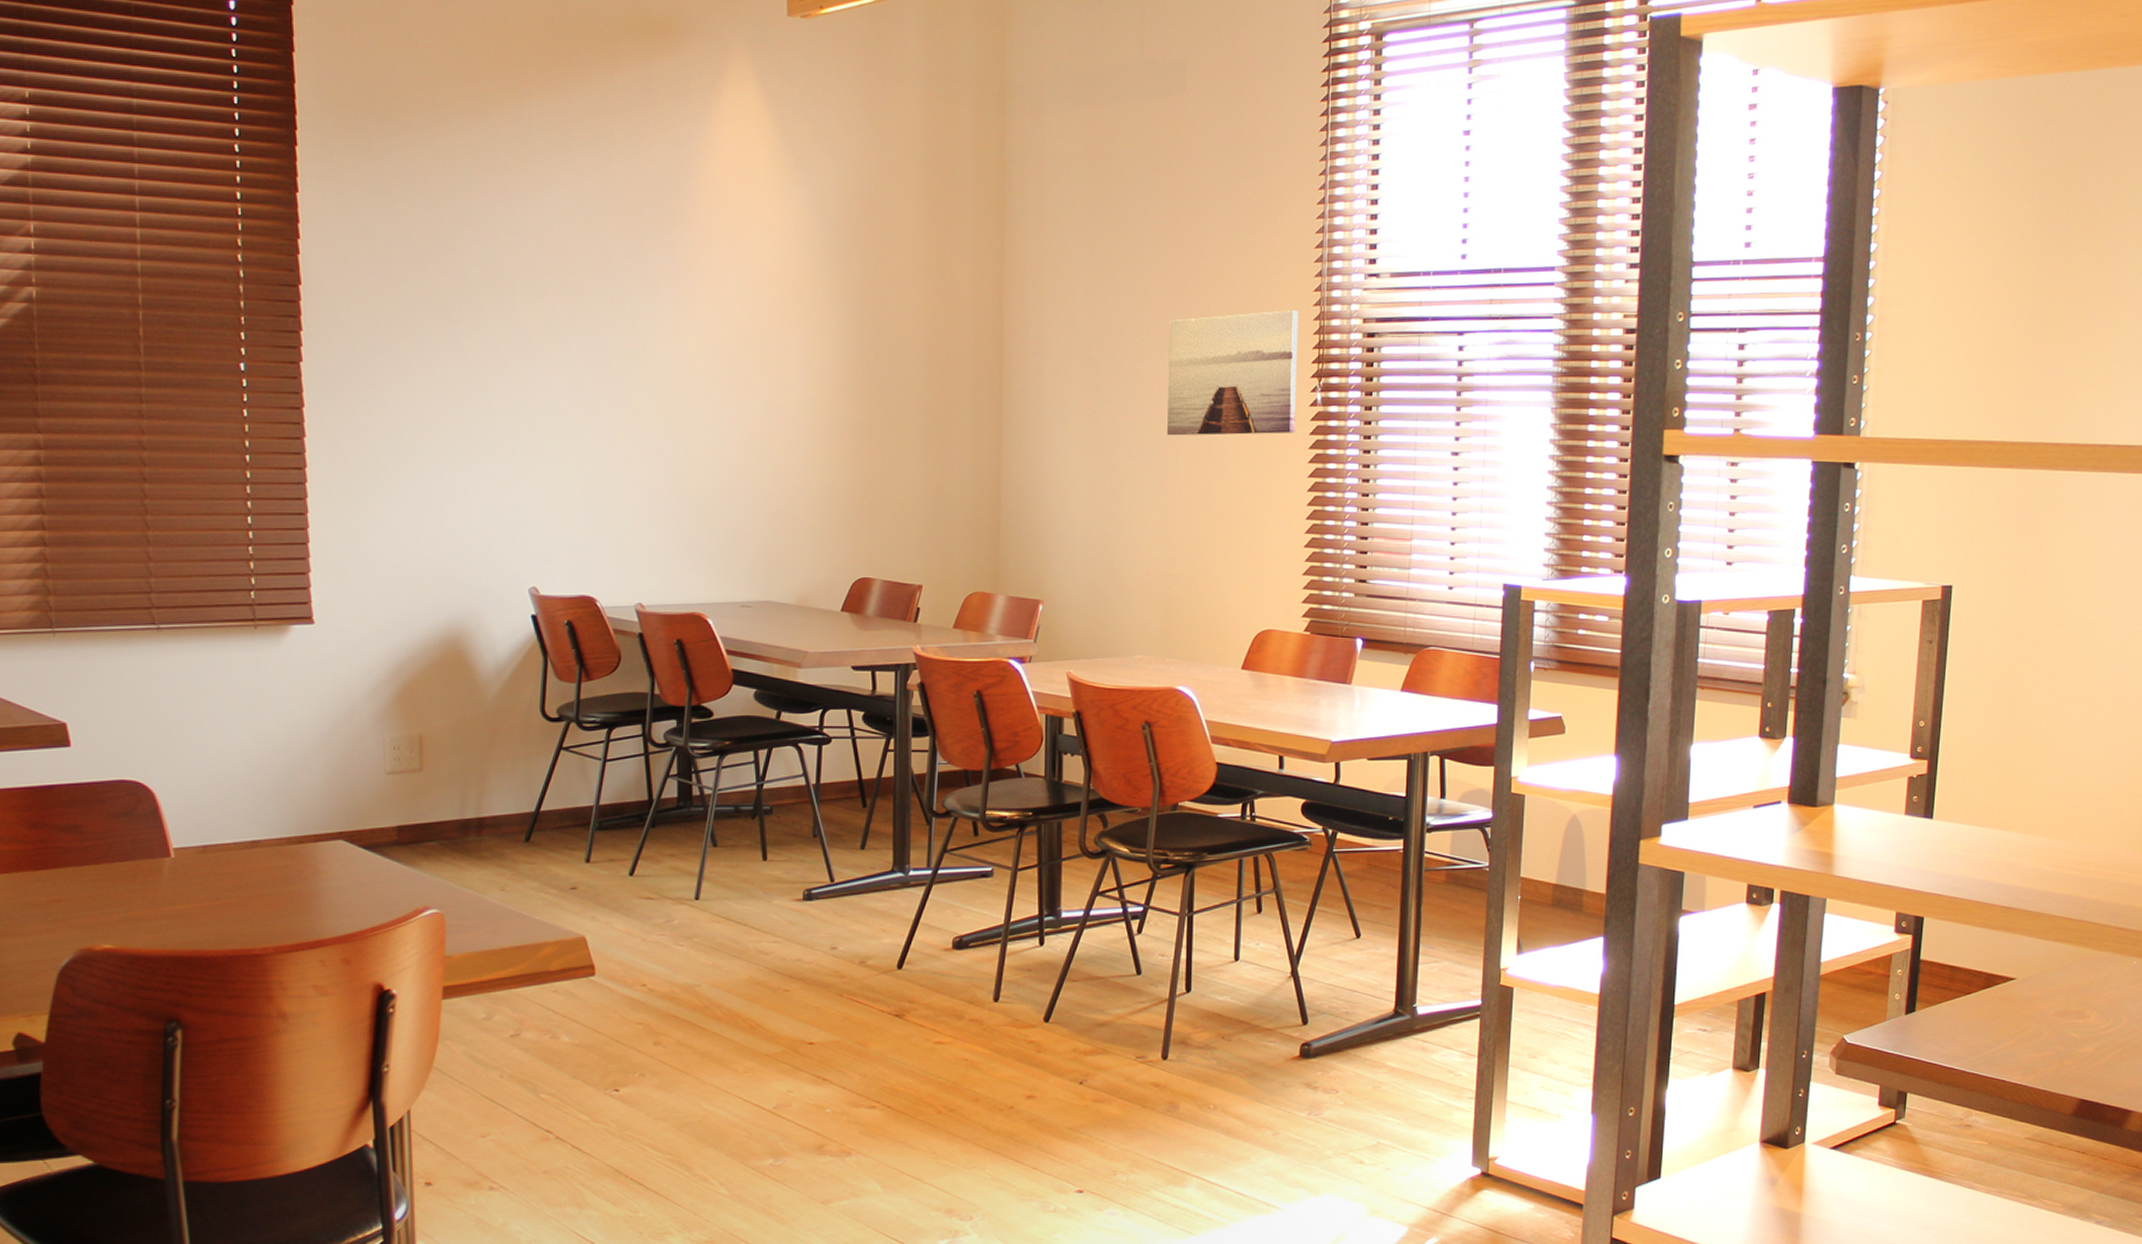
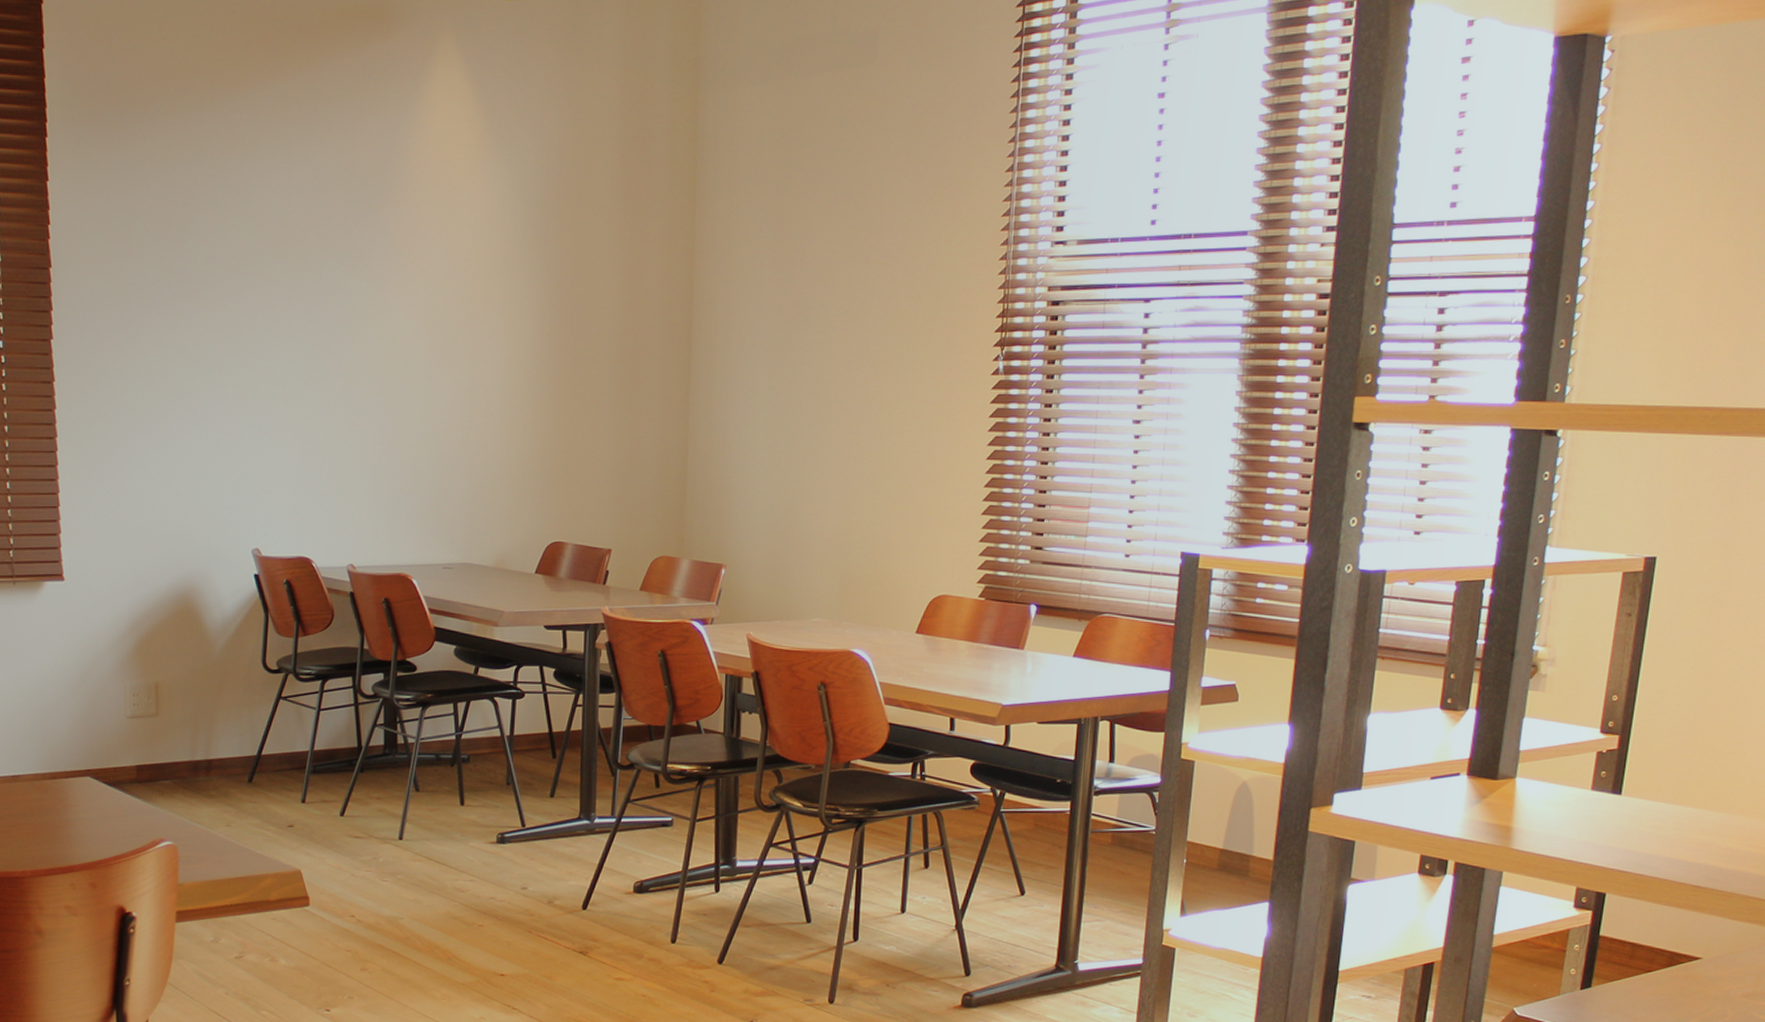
wall art: present [1167,310,1299,436] -> none [850,279,984,405]

